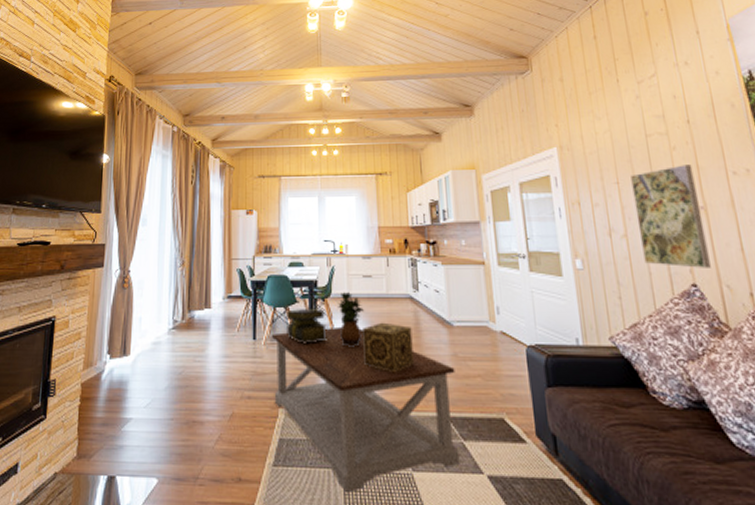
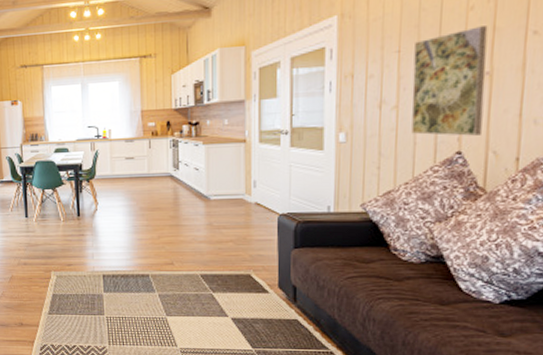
coffee table: present [272,326,460,492] -> none [42,204,209,332]
stack of books: present [285,309,329,343] -> none [53,189,94,219]
potted plant: present [337,292,365,347] -> none [101,174,127,221]
decorative box: present [363,322,414,373] -> none [125,198,171,241]

